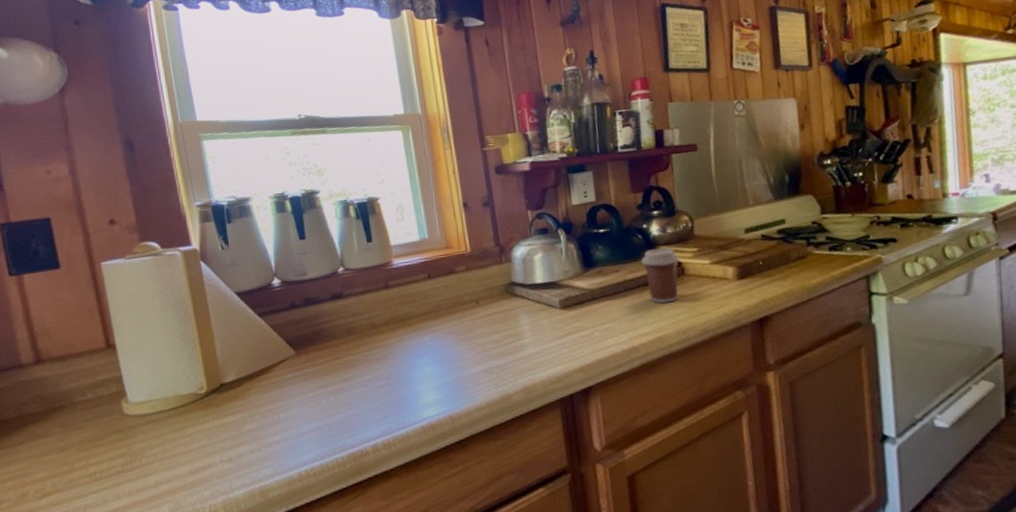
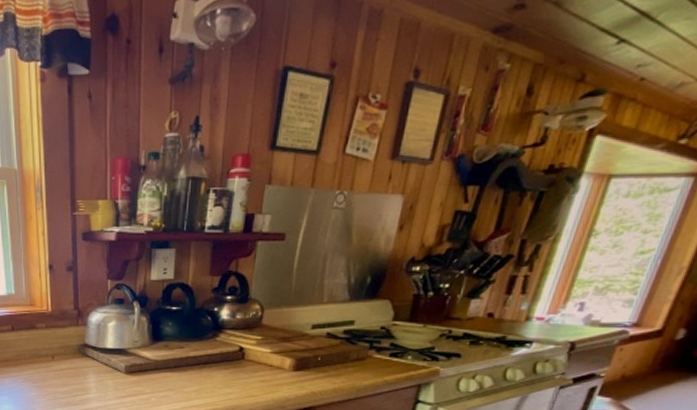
coffee cup: present [641,248,680,304] -> none [206,332,243,382]

